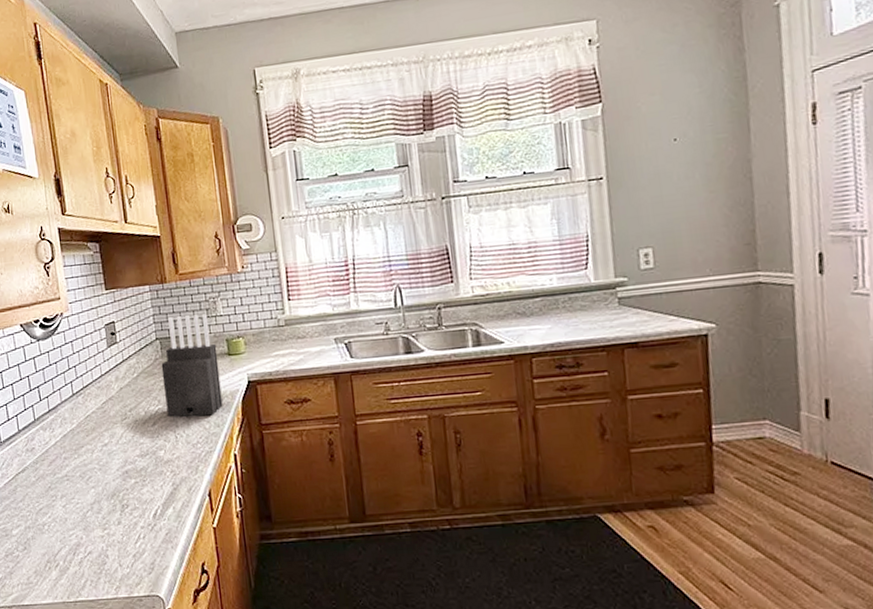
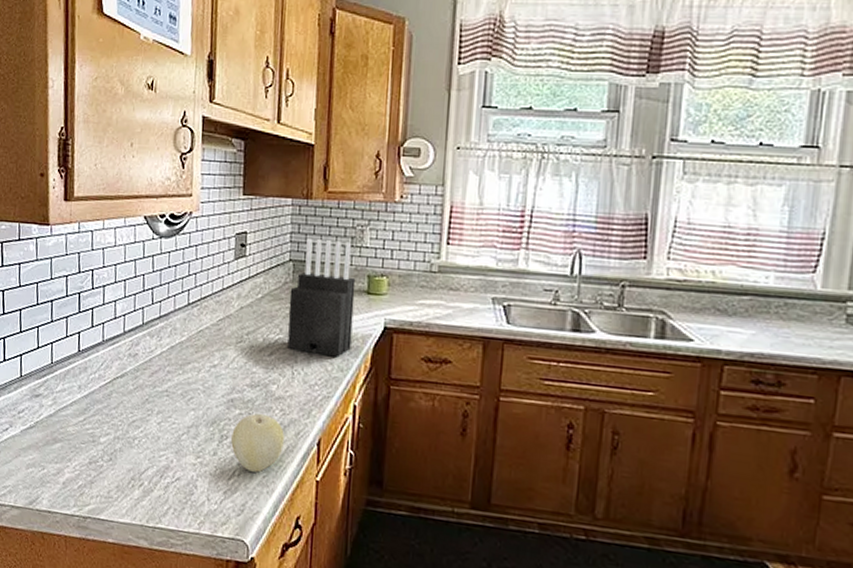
fruit: none [131,478,179,532] -> present [231,413,284,473]

